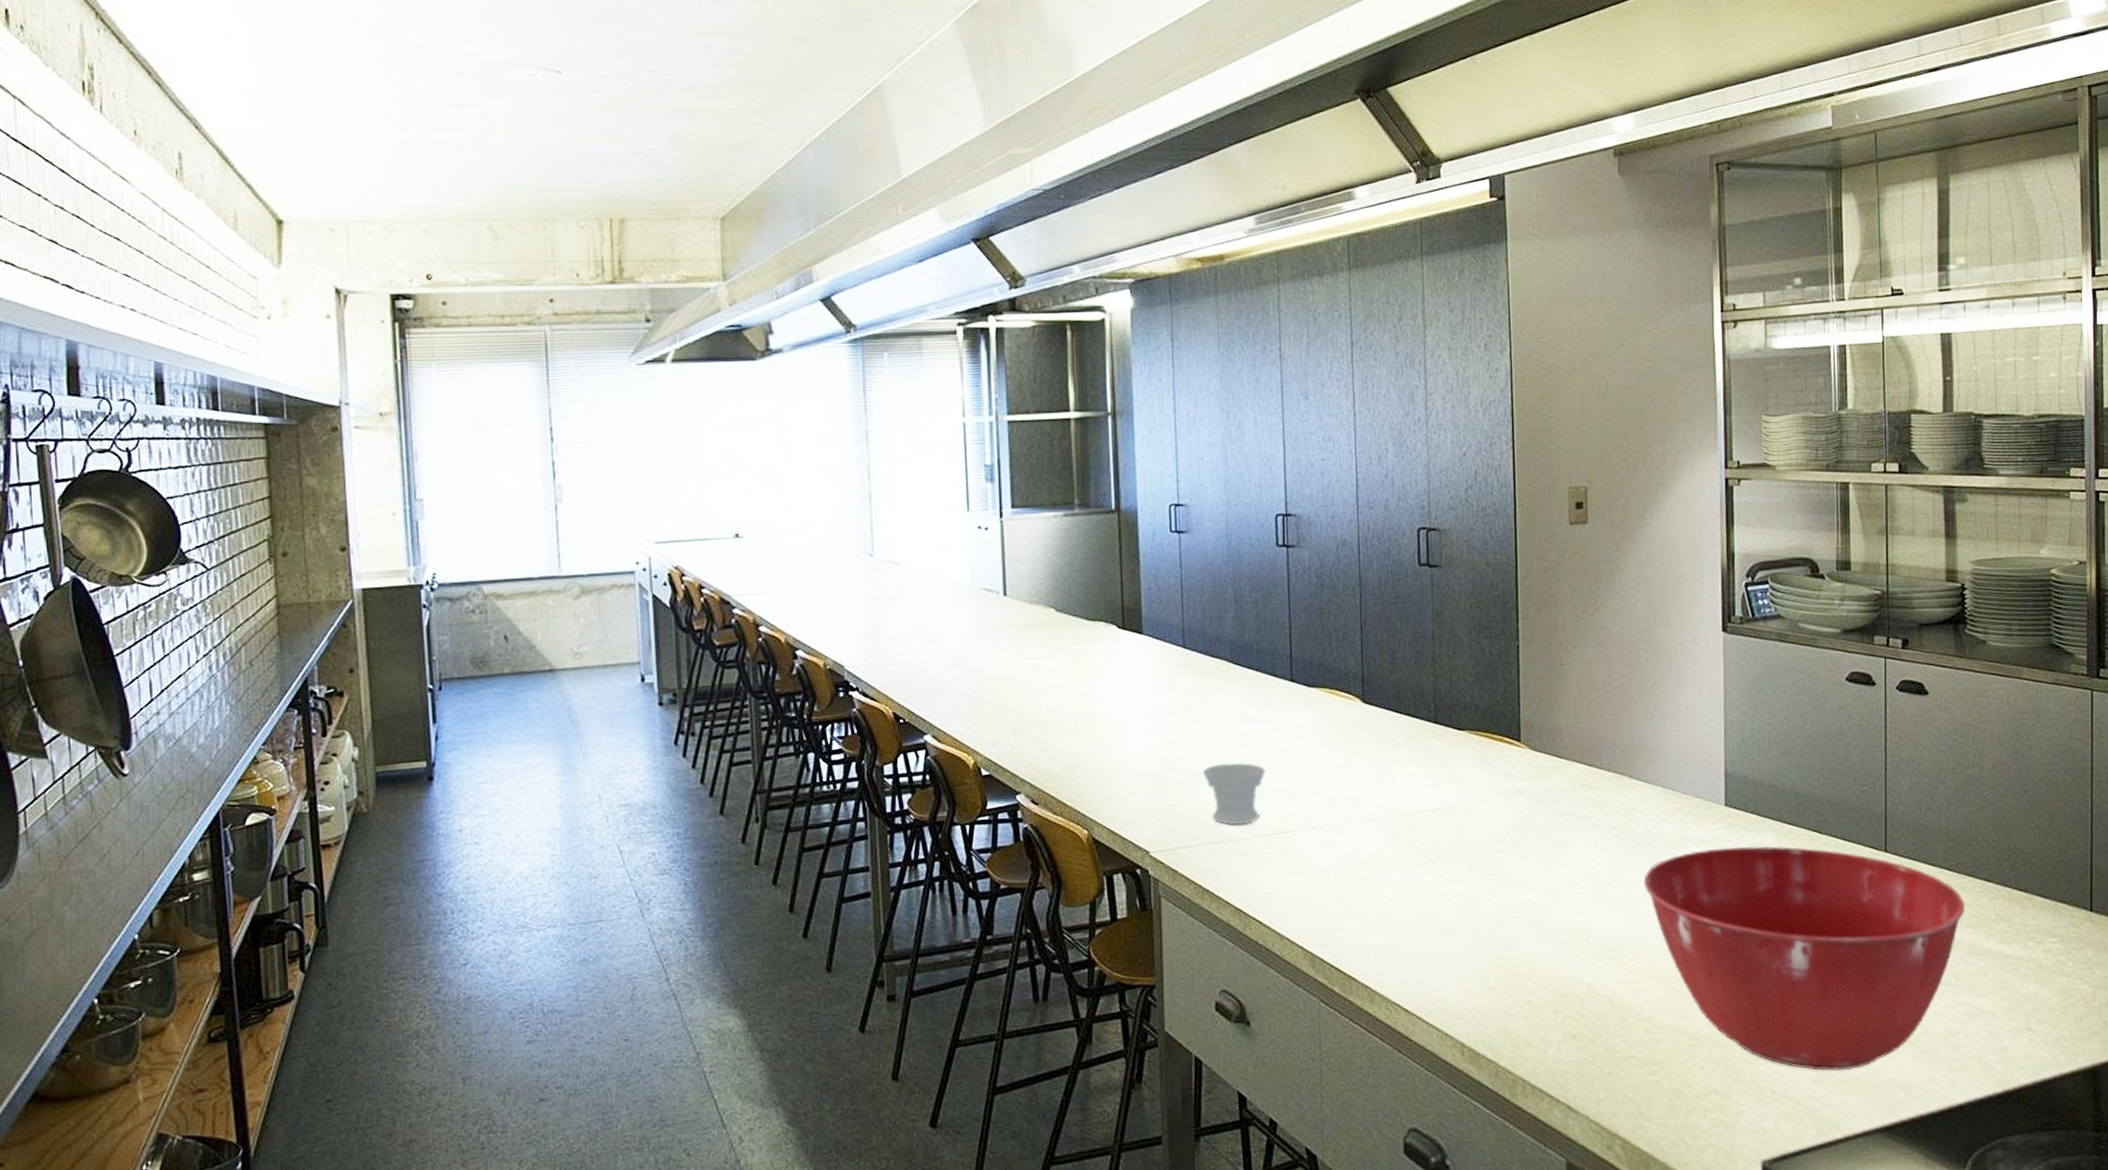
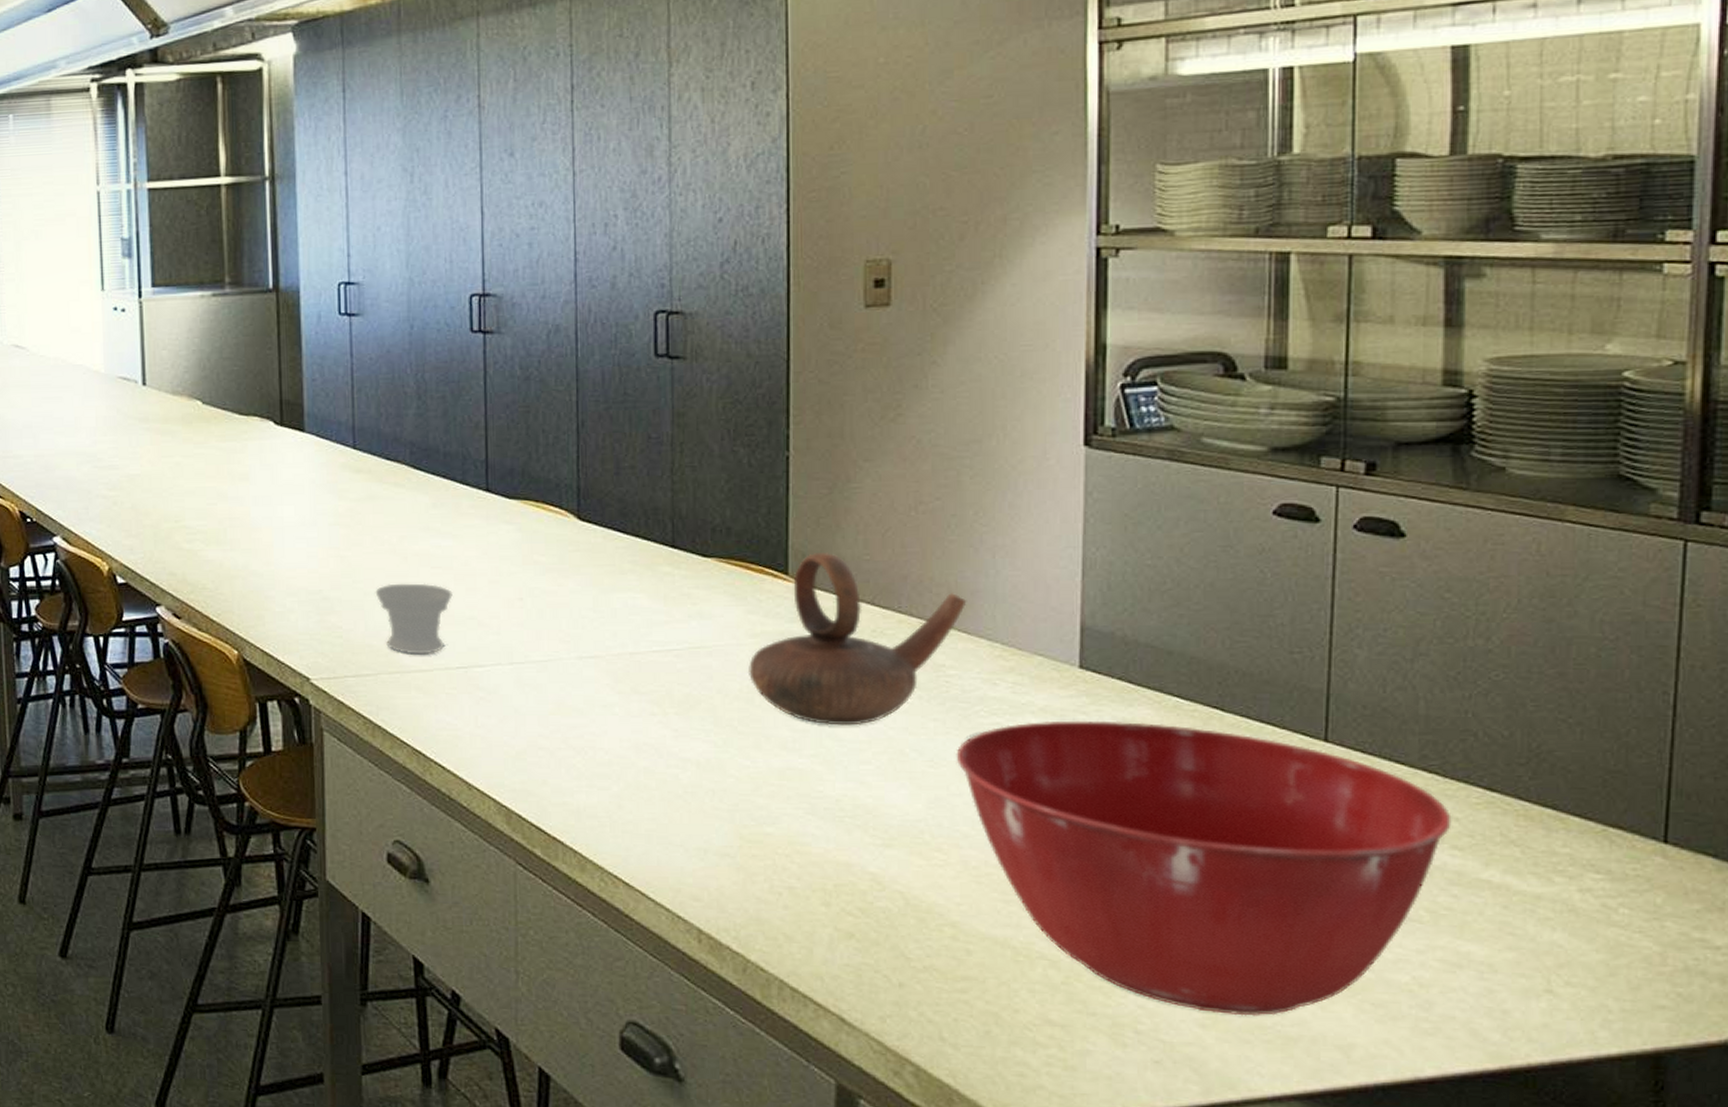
teapot: none [1494,723,1647,864] -> present [749,553,967,726]

